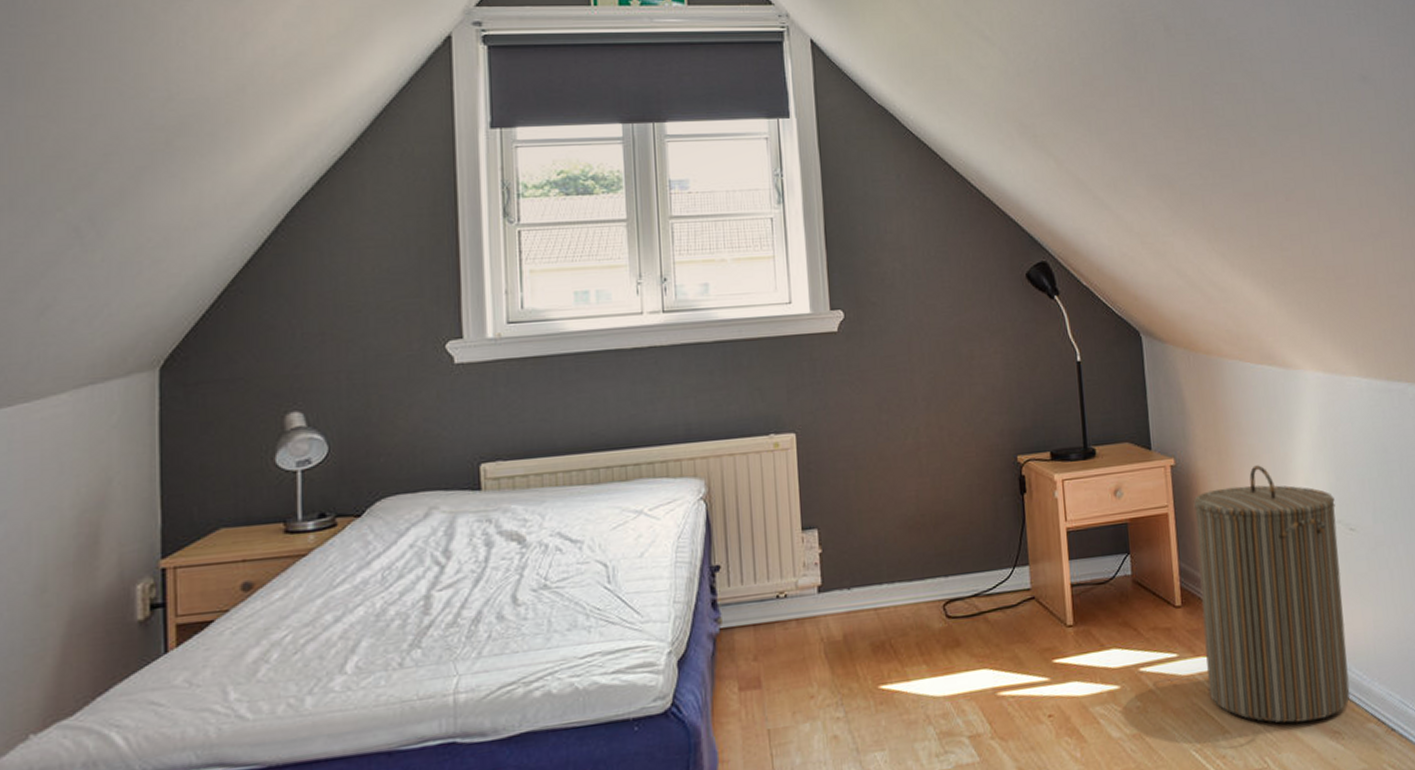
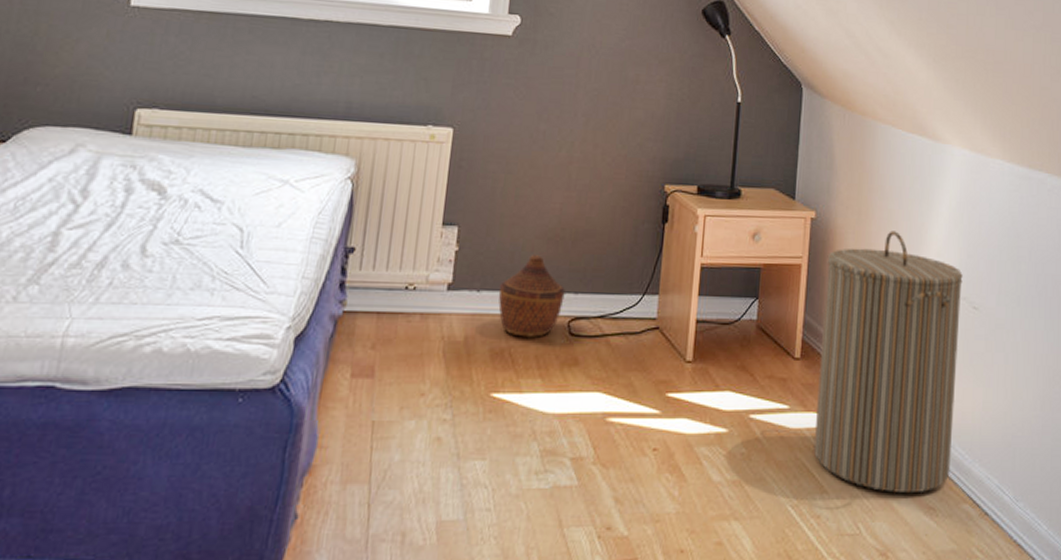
woven basket: none [868,545,936,627] -> present [498,255,565,337]

